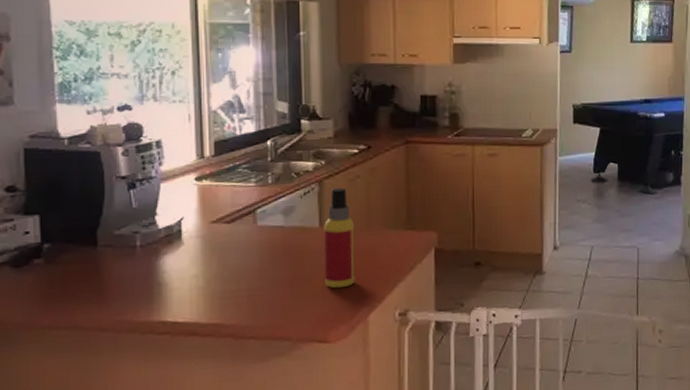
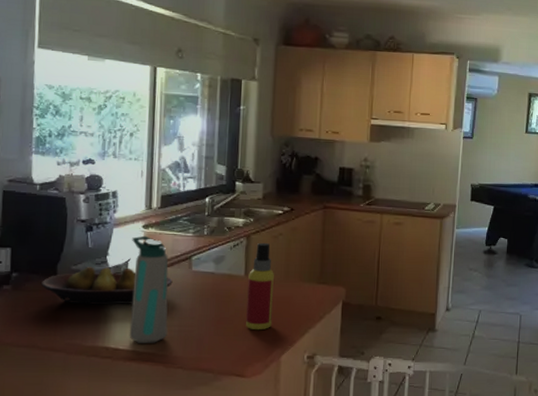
fruit bowl: none [80,228,236,275] -> present [41,267,173,305]
water bottle: none [184,189,234,314] -> present [129,235,169,343]

